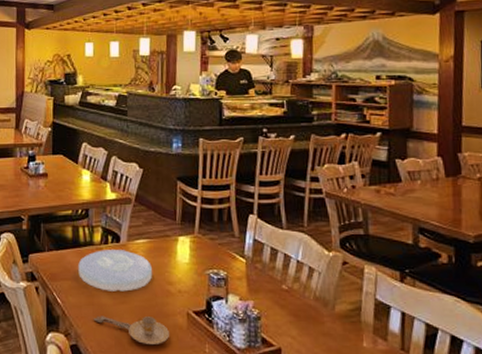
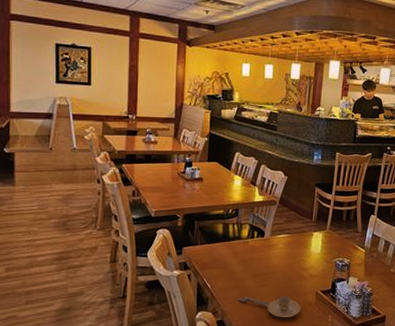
plate: present [78,250,153,292] -> none [227,243,291,277]

